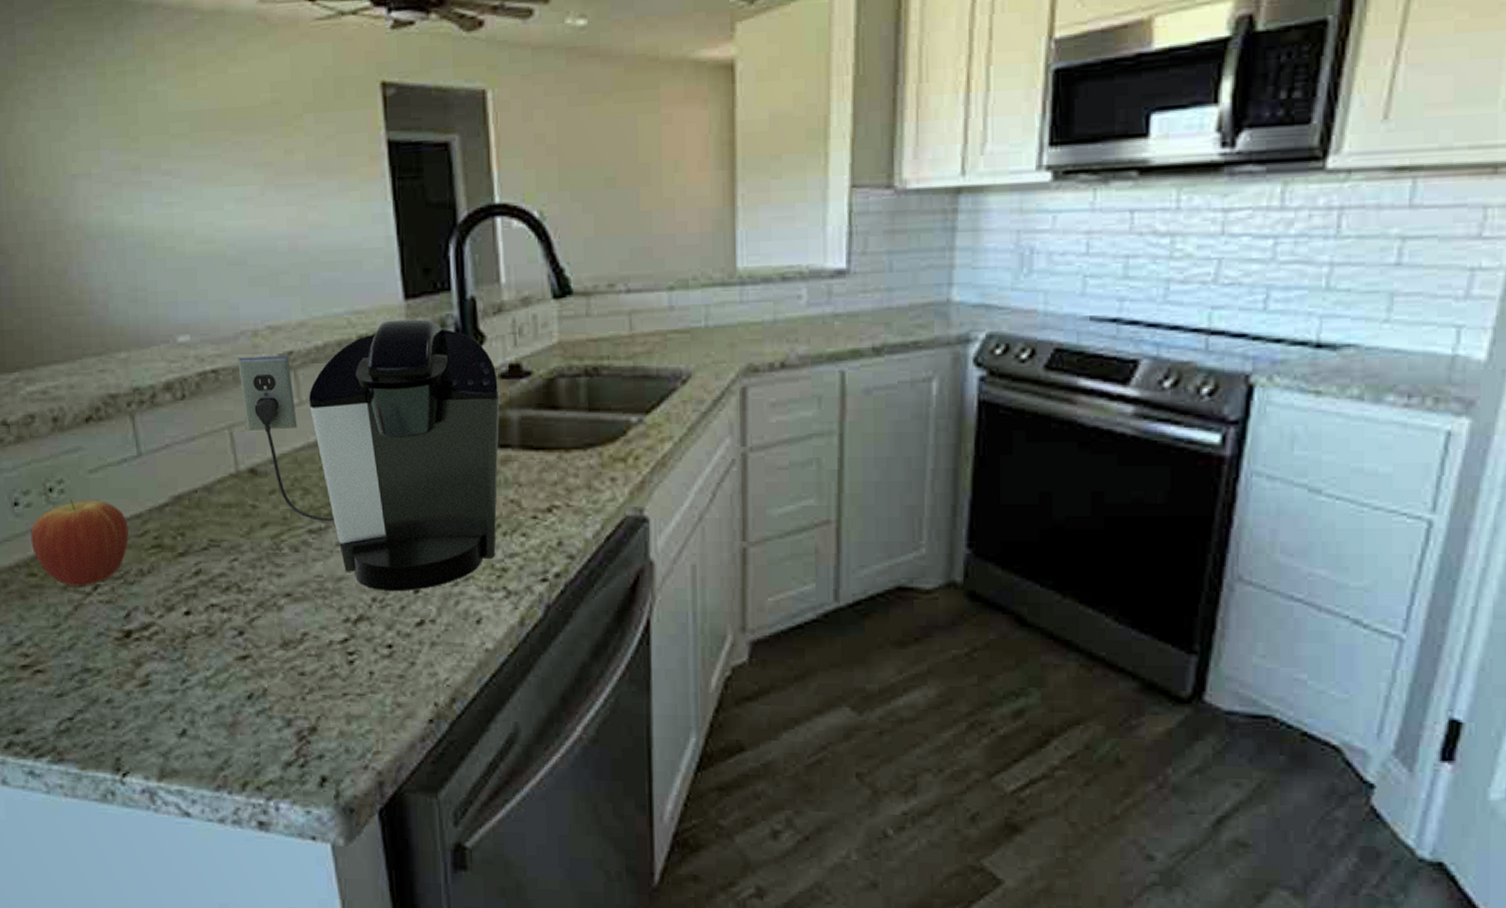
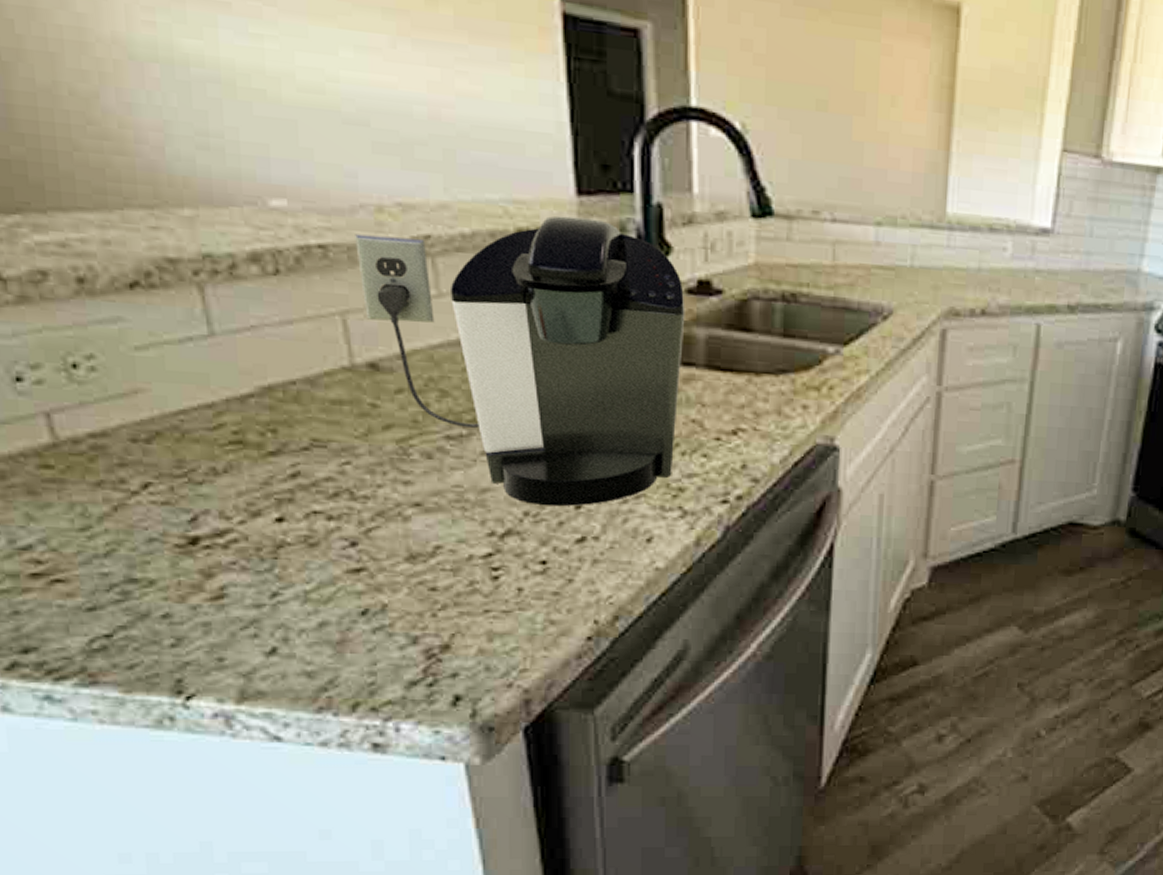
fruit: present [30,498,129,587] -> none [43,377,196,484]

